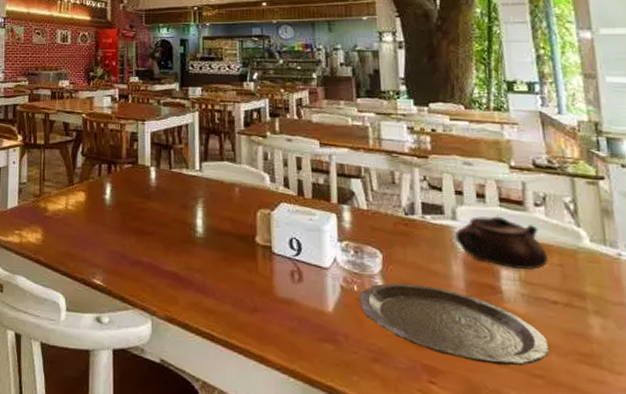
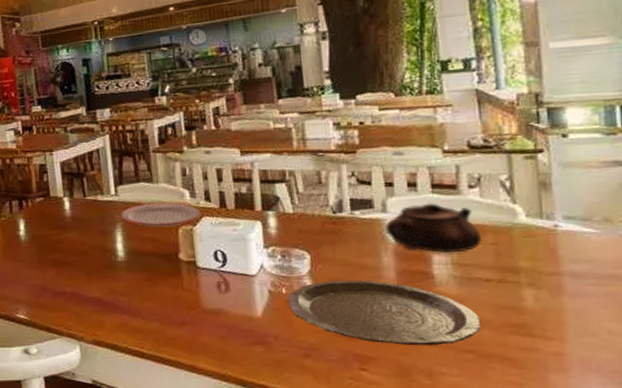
plate: none [202,183,279,209] -> present [120,202,201,228]

